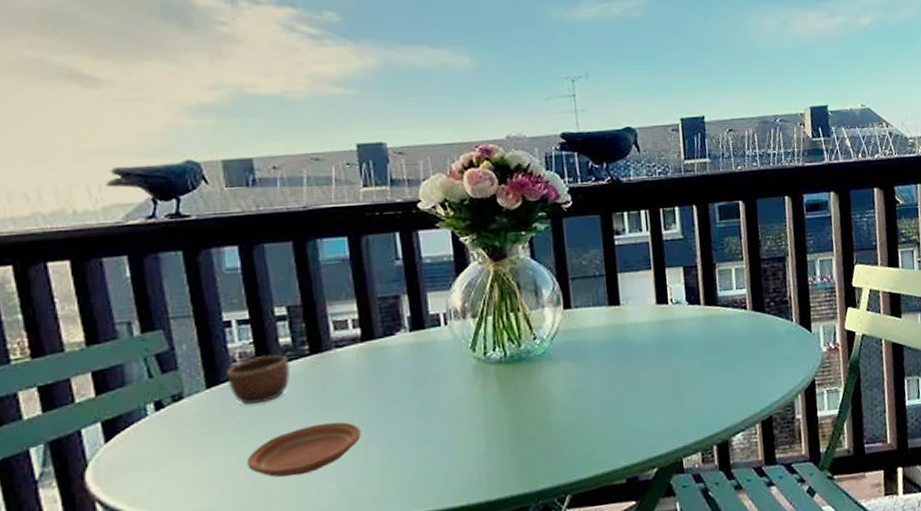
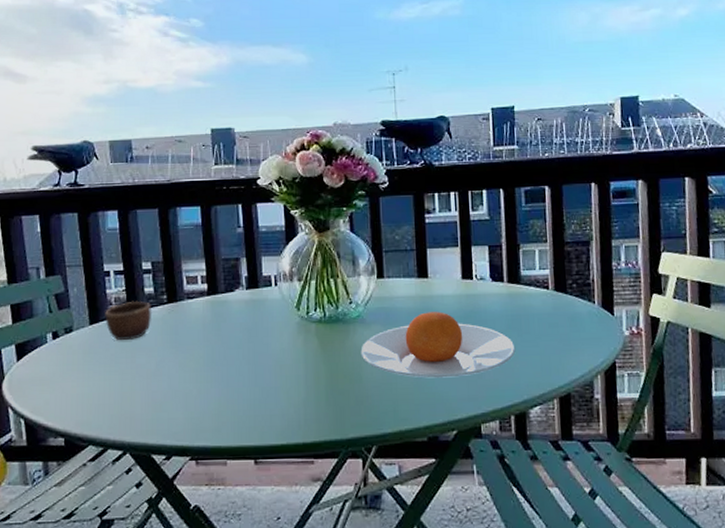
plate: present [247,422,361,478] -> none [117,361,204,403]
plate: none [548,341,716,415] -> present [360,312,516,378]

